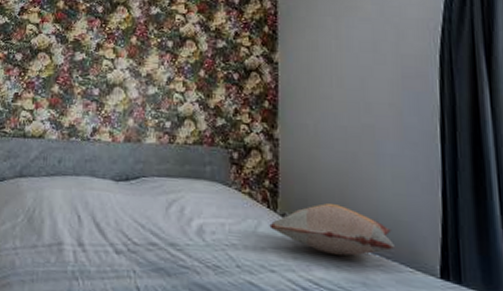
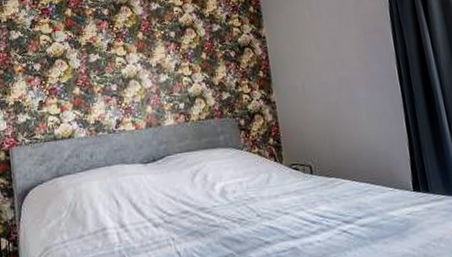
decorative pillow: present [269,203,396,256] -> none [278,147,378,190]

